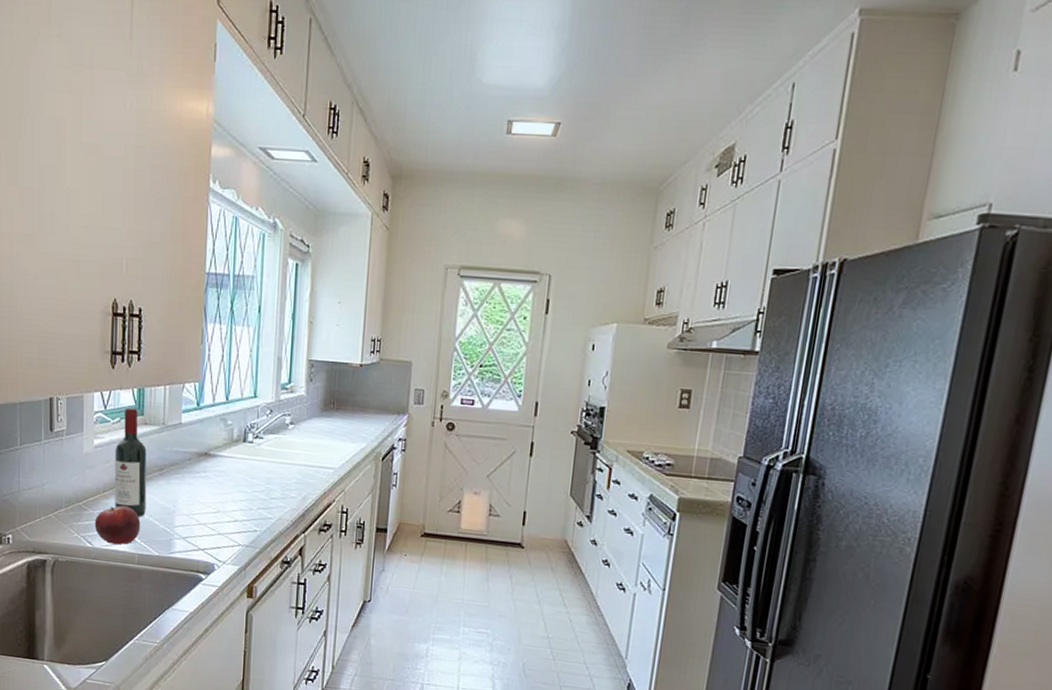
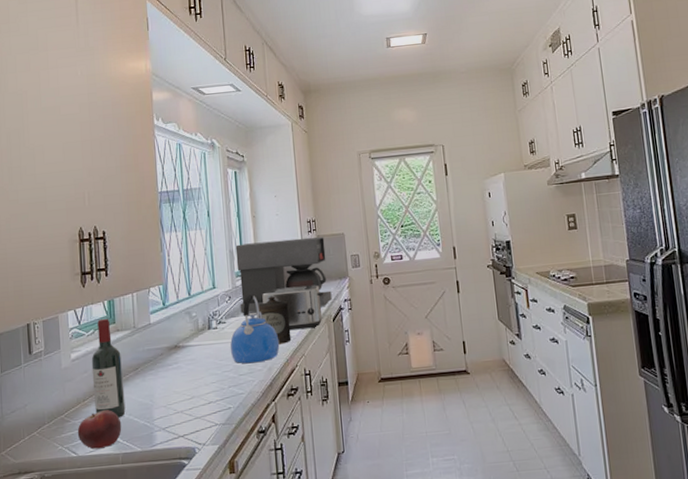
kettle: none [264,411,319,489] -> present [230,294,280,364]
coffee maker: none [281,352,388,441] -> present [235,236,332,315]
canister: none [301,419,335,474] -> present [258,296,292,344]
toaster: none [307,410,378,464] -> present [262,284,324,329]

